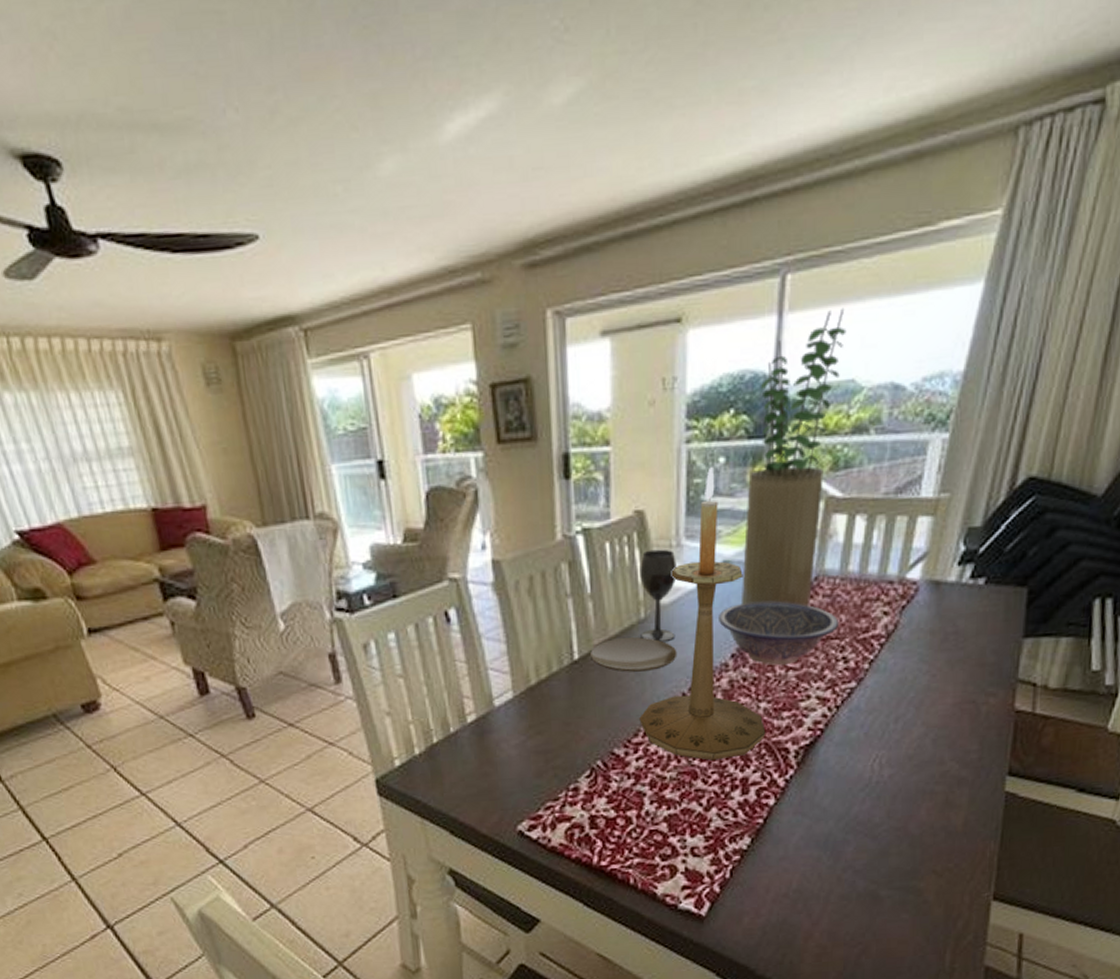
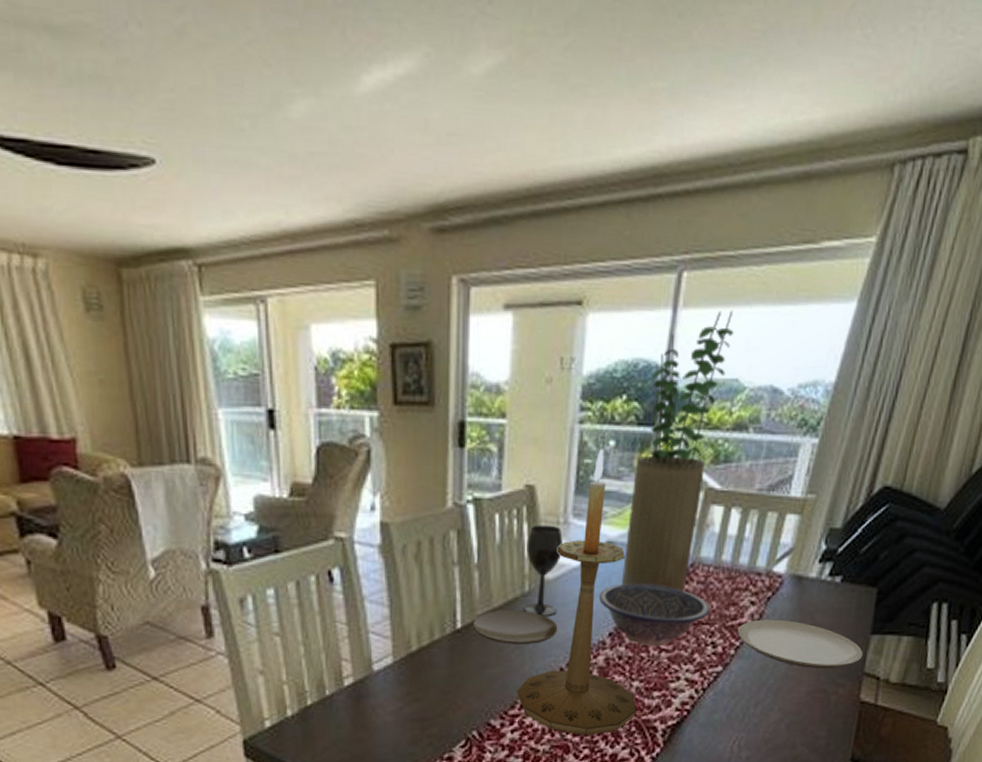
plate: none [871,628,1015,678] -> present [738,619,863,669]

